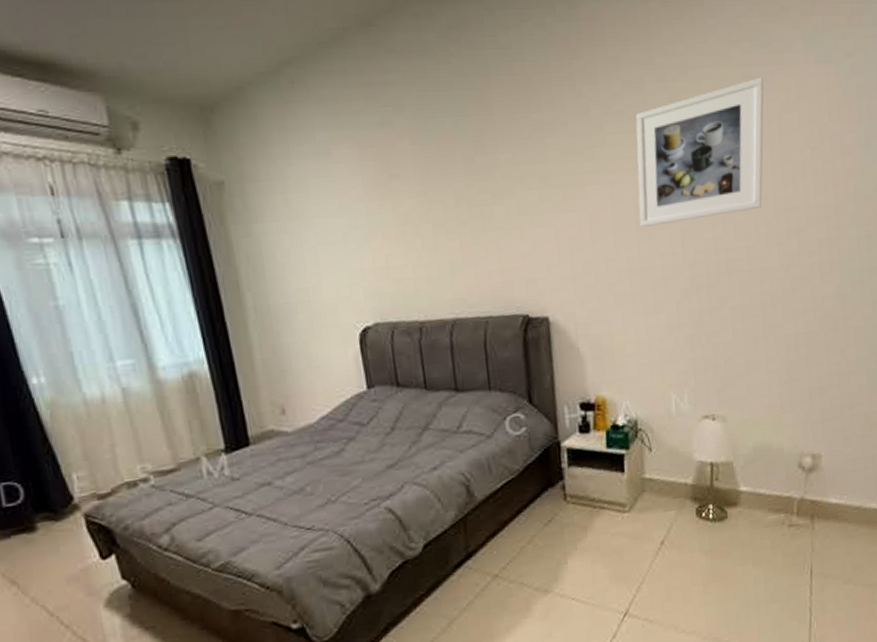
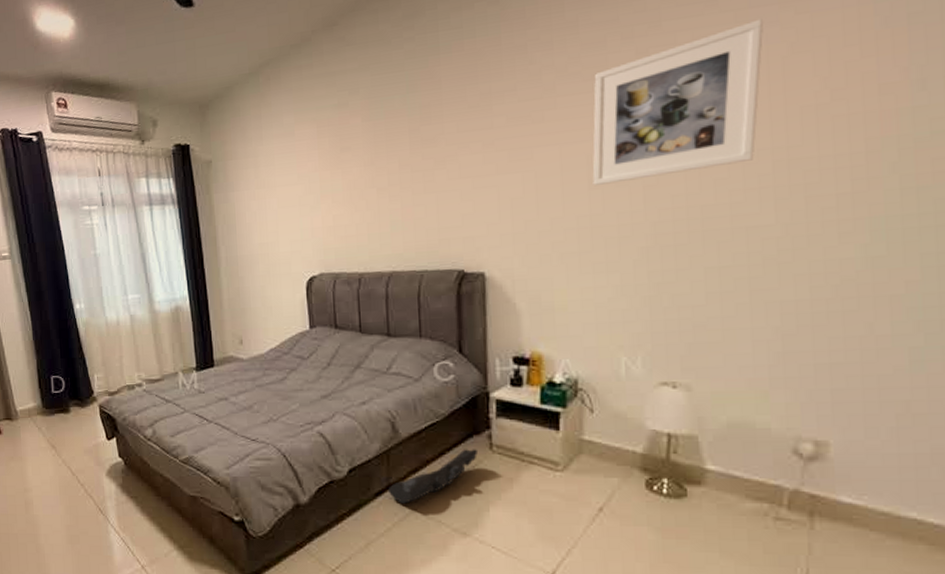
backpack: none [466,502,553,572] -> present [387,449,477,504]

